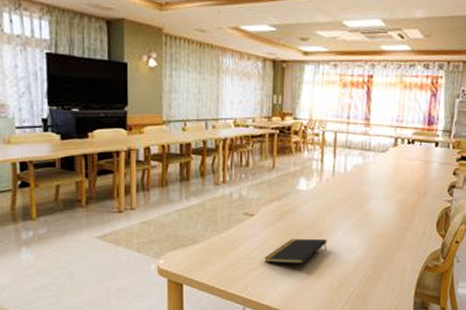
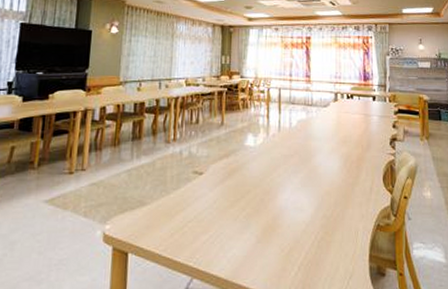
notepad: present [264,238,327,264] -> none [213,197,276,226]

